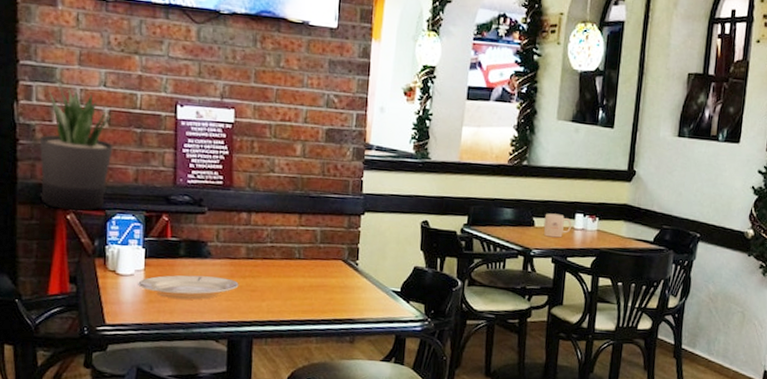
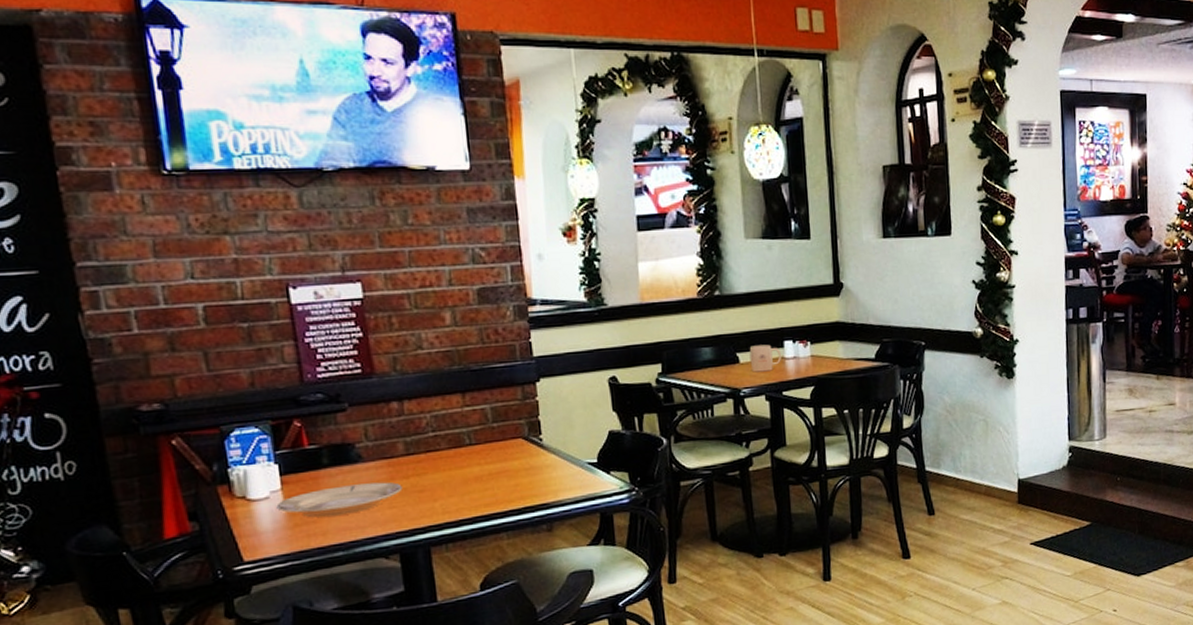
planter: present [39,81,114,211] -> none [119,280,217,434]

